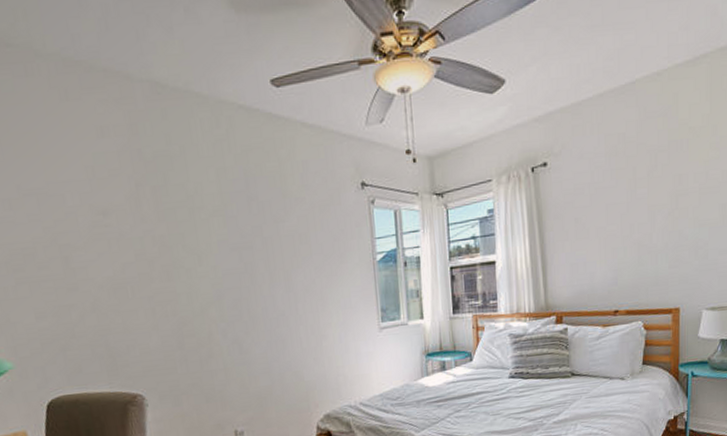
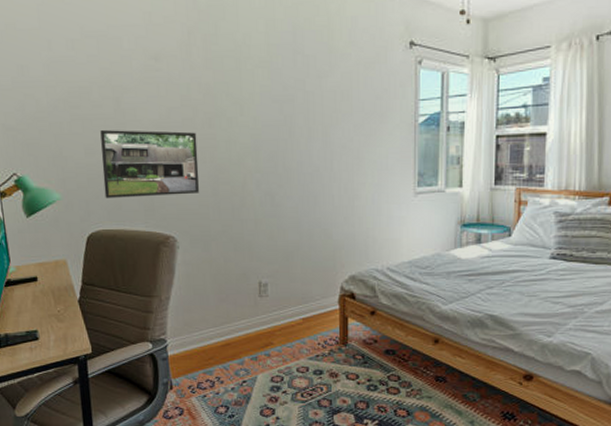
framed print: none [50,286,165,362] -> present [100,130,200,198]

